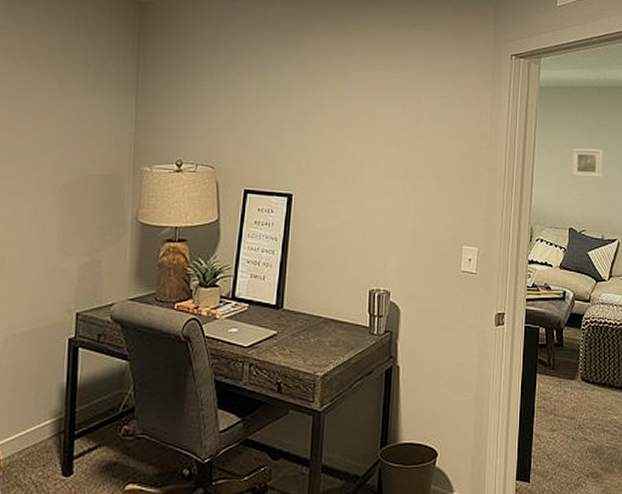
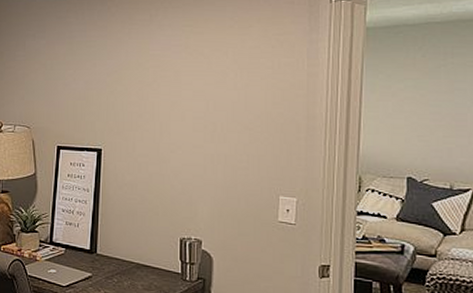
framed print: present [572,148,603,178] -> none [409,91,450,123]

